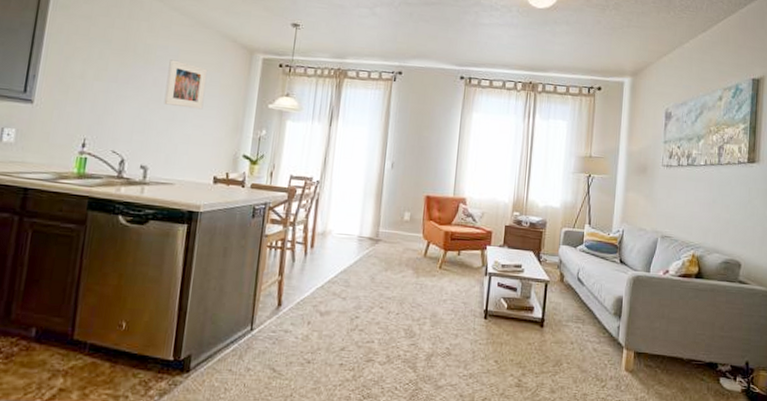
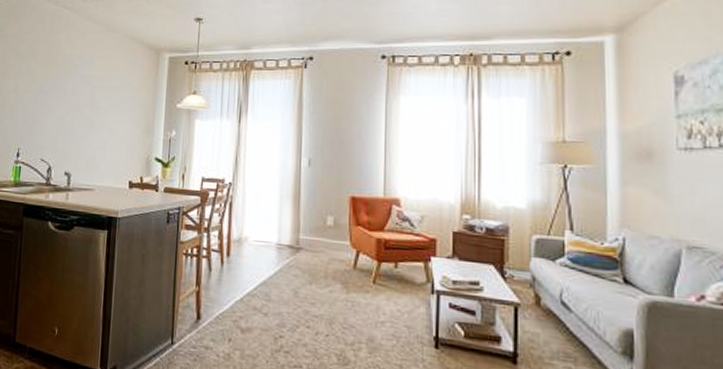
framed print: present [164,59,208,110] -> none [82,67,119,114]

